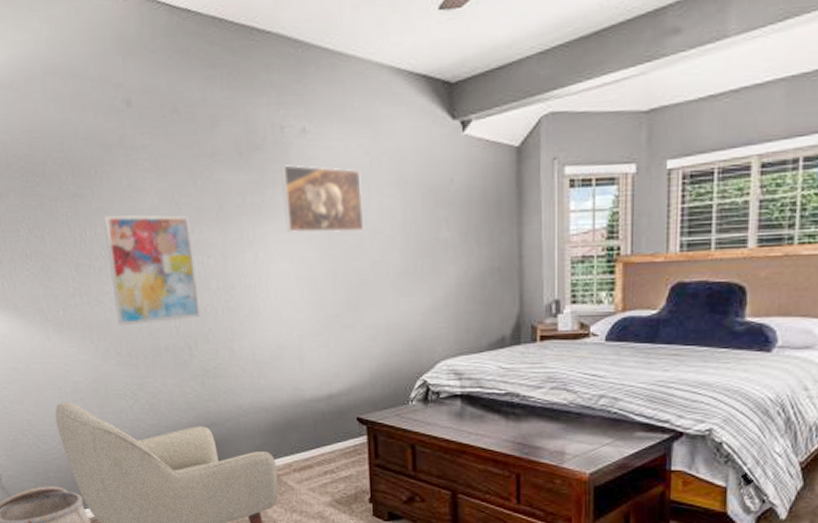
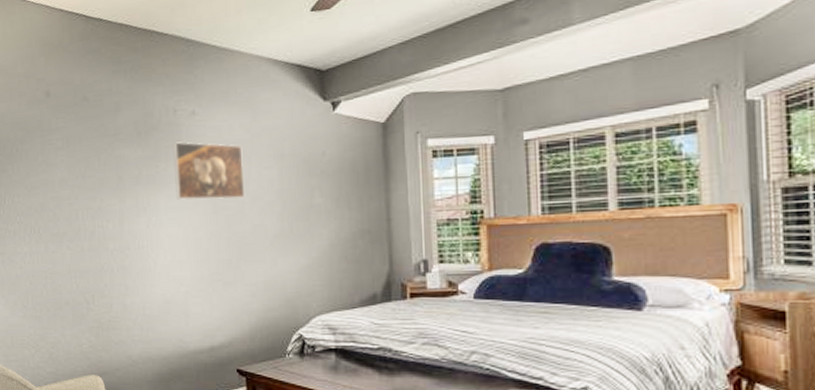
wall art: present [103,214,201,326] -> none [19,185,98,282]

